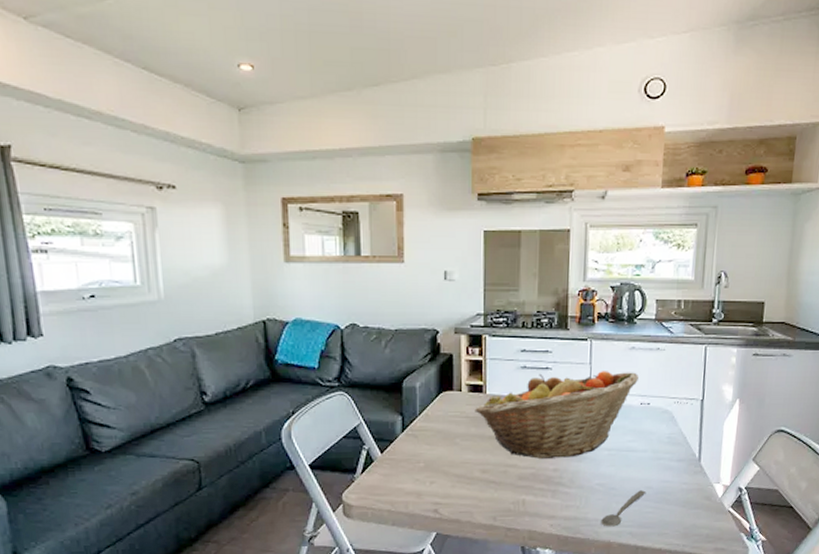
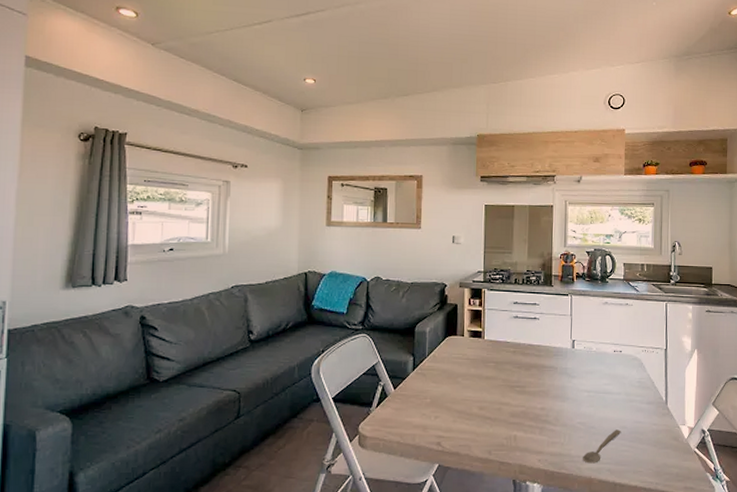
fruit basket: present [475,371,639,459] -> none [474,322,611,398]

